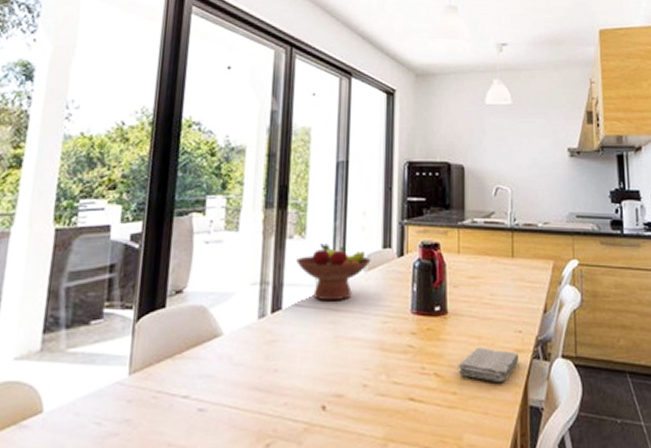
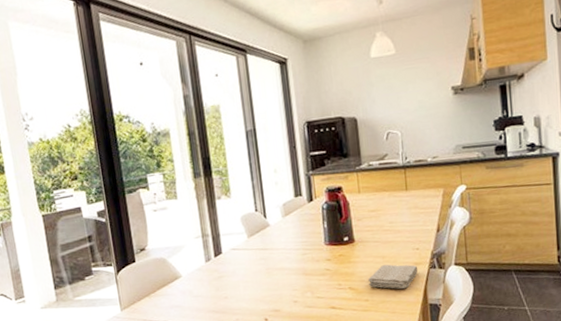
fruit bowl: present [295,243,371,301] -> none [226,199,287,243]

